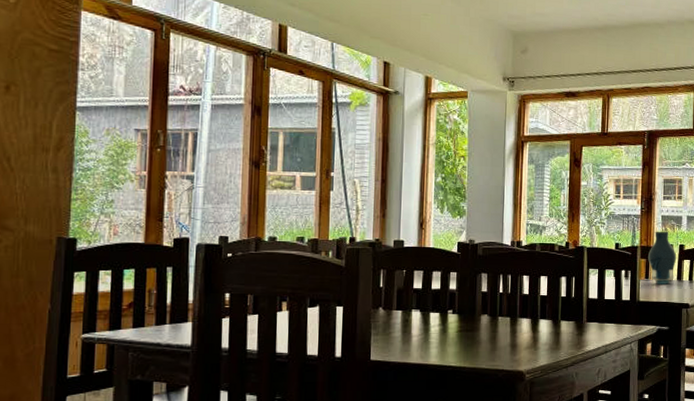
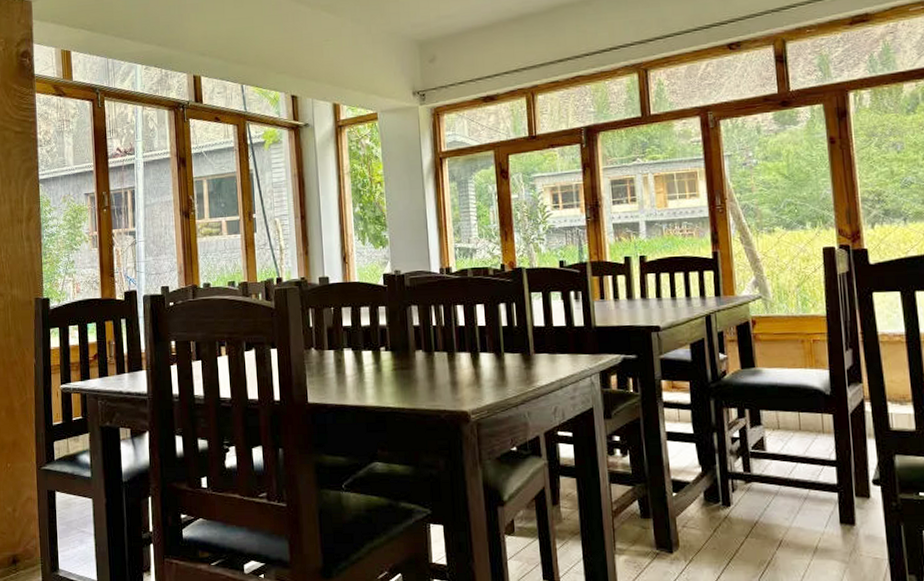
vase: present [648,231,677,284] -> none [601,241,638,305]

